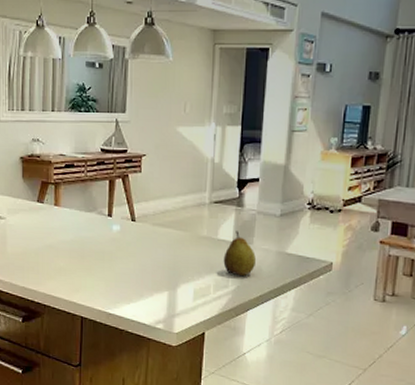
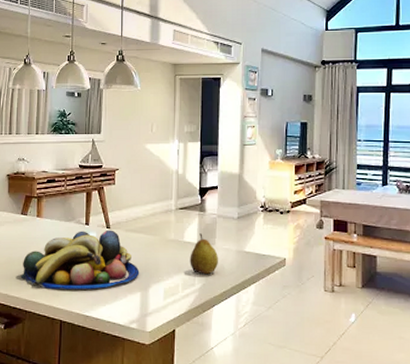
fruit bowl: none [38,222,168,287] -> present [20,230,140,290]

